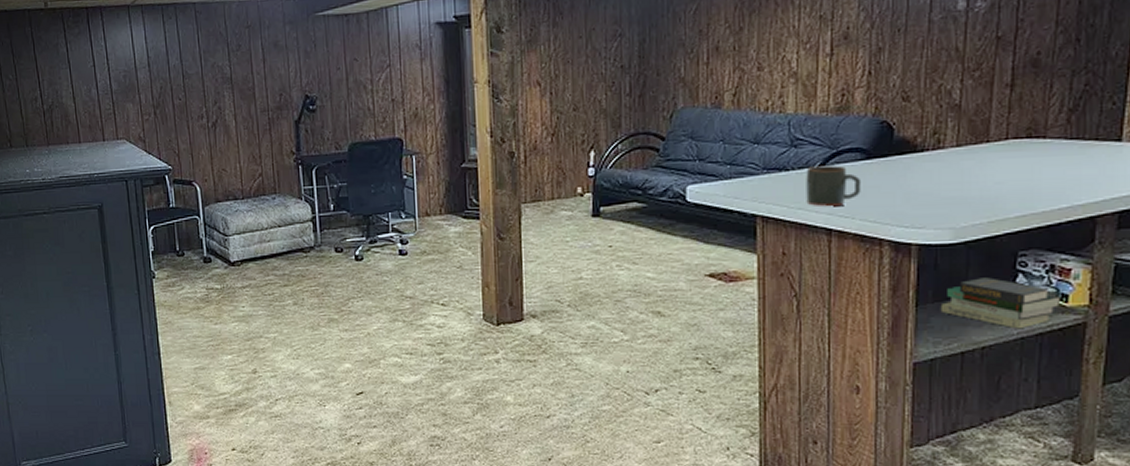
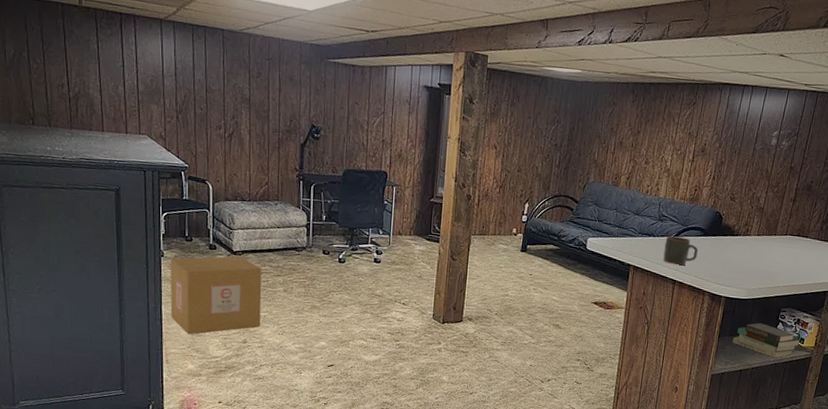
cardboard box: none [162,268,271,369] -> present [170,256,262,335]

